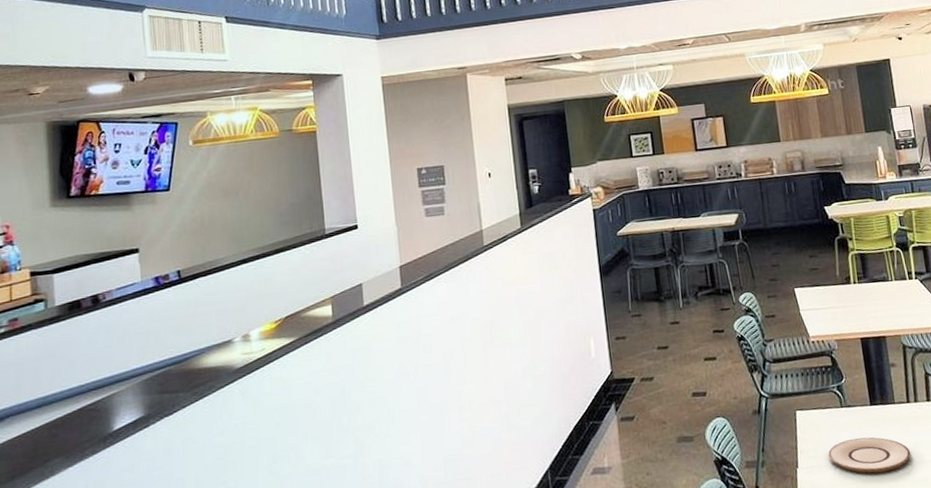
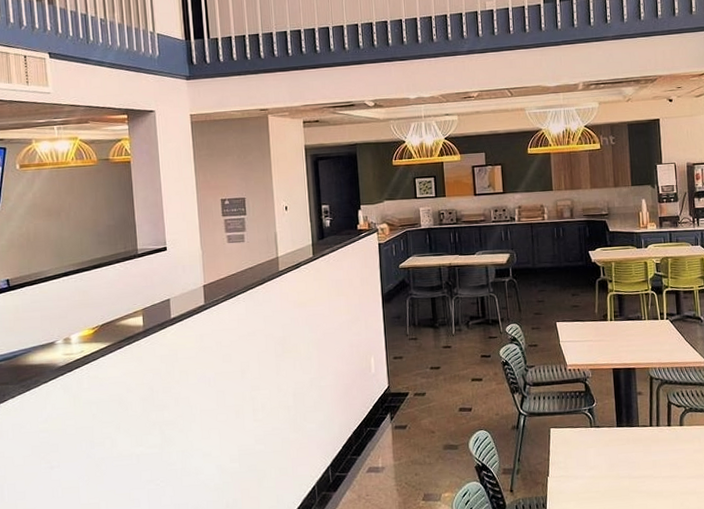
plate: present [827,437,911,474] -> none [576,454,650,485]

